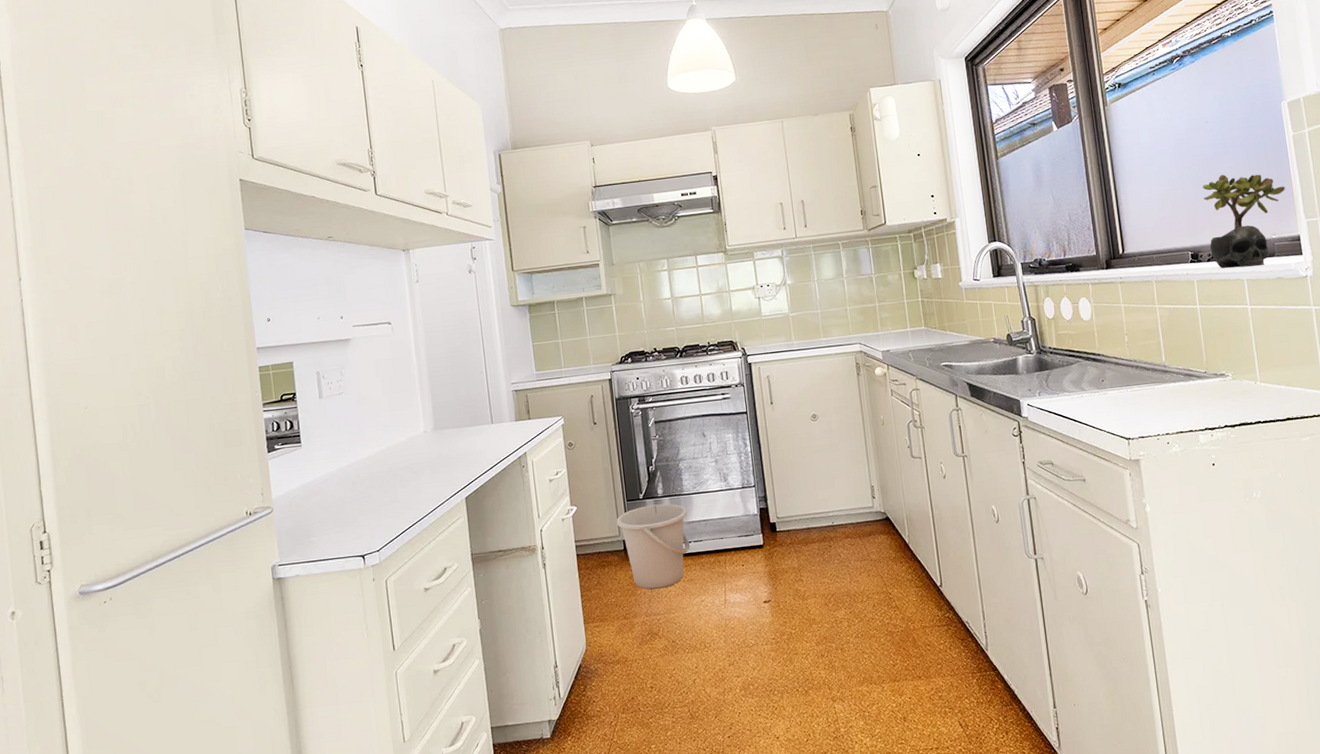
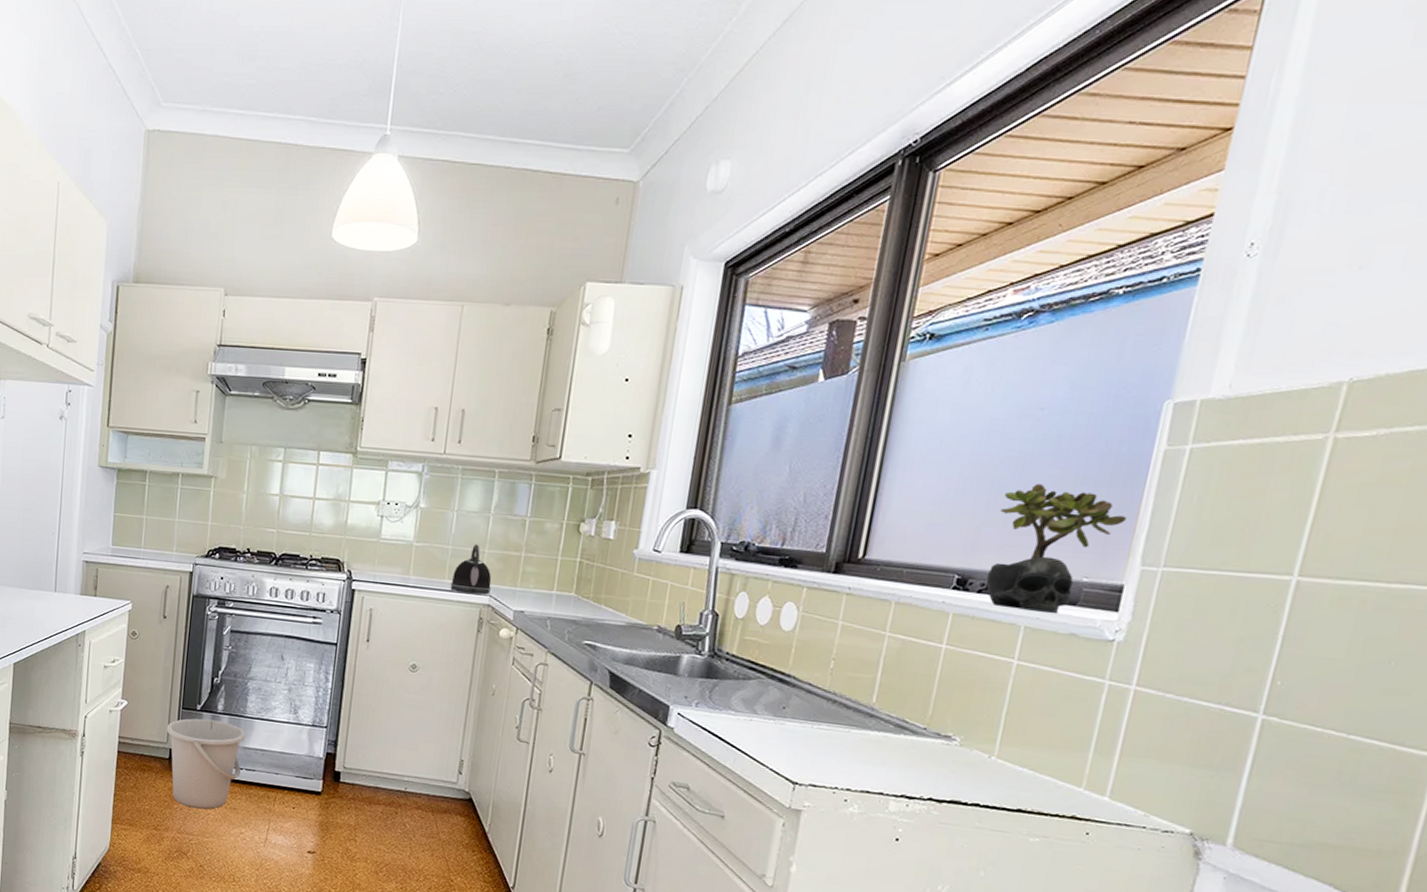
kettle: none [826,304,860,346] -> present [450,544,492,594]

